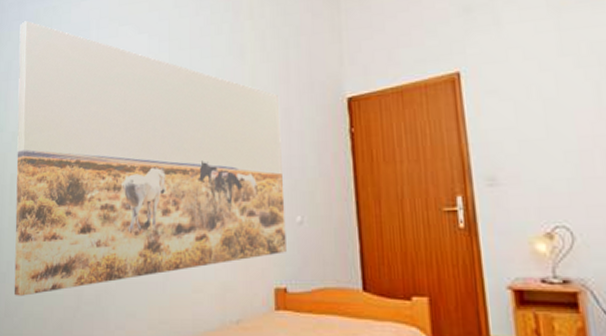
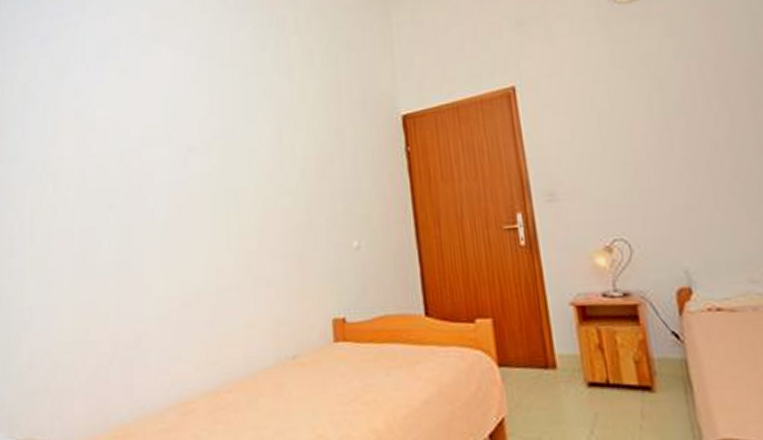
wall art: present [14,21,287,296] -> none [36,37,344,345]

